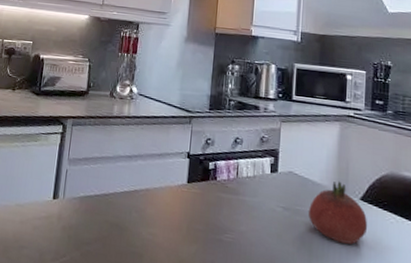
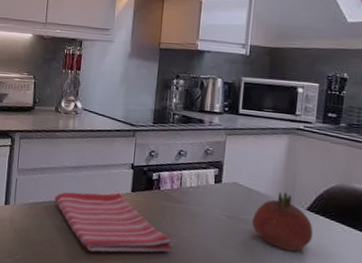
dish towel: none [107,183,229,251] -> present [55,192,172,253]

